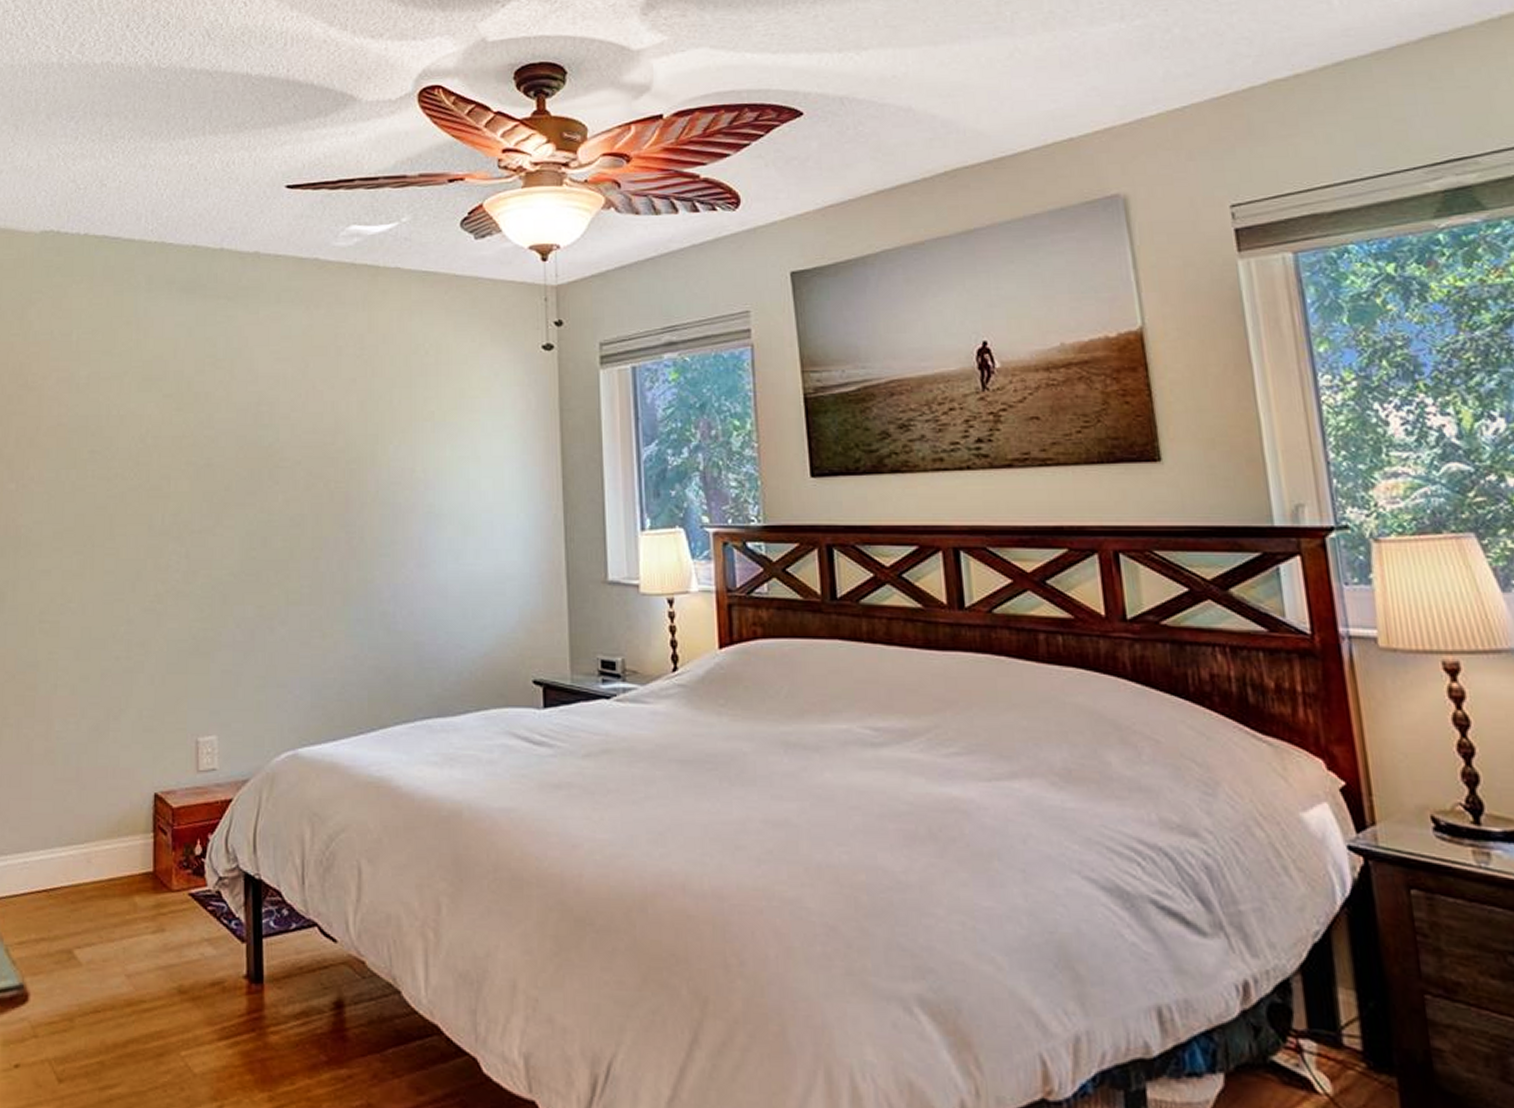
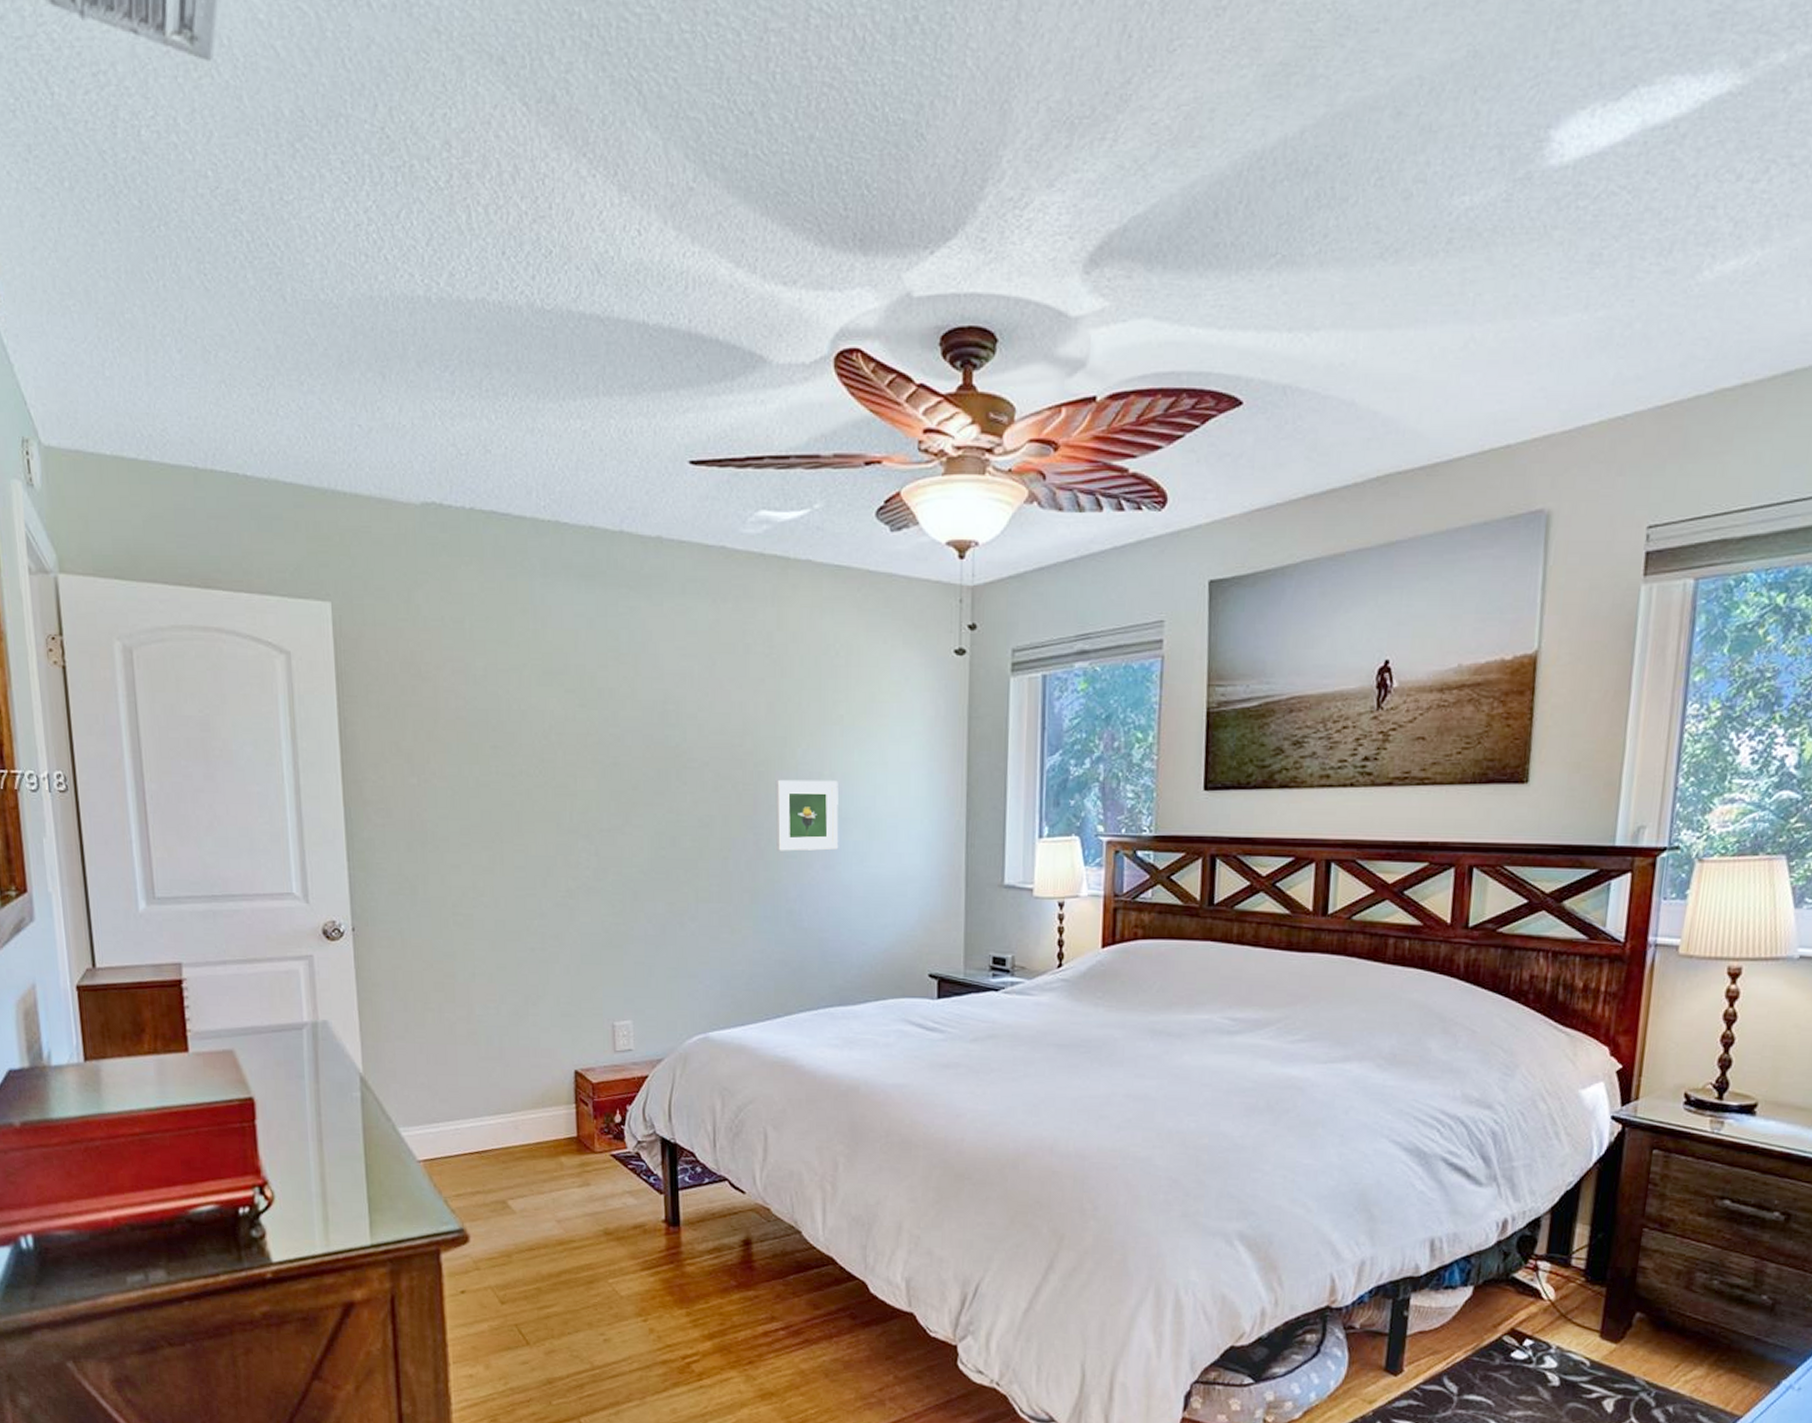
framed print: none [368,476,433,550] -> present [775,779,839,851]

